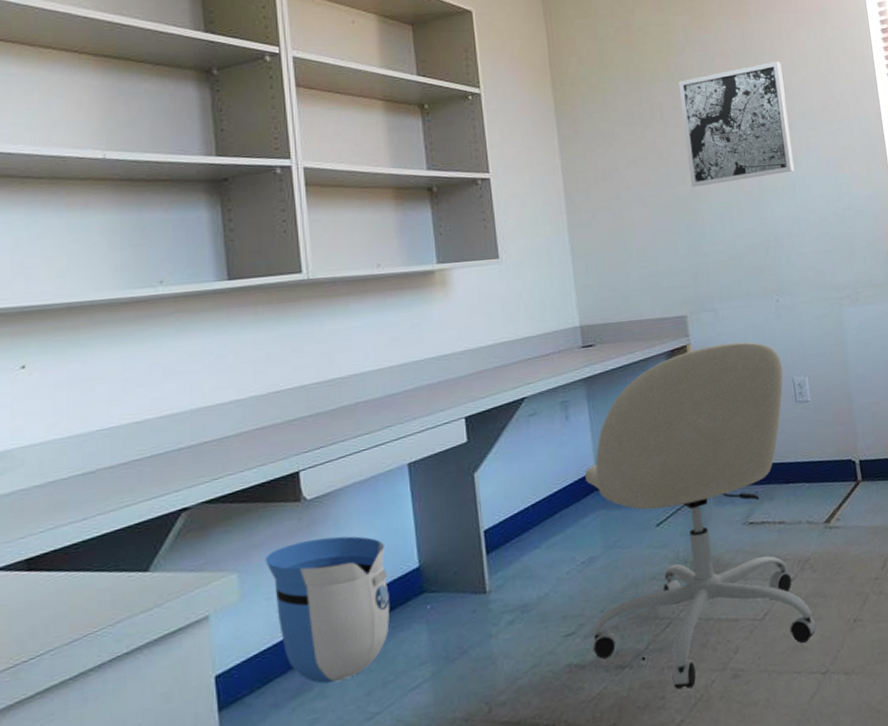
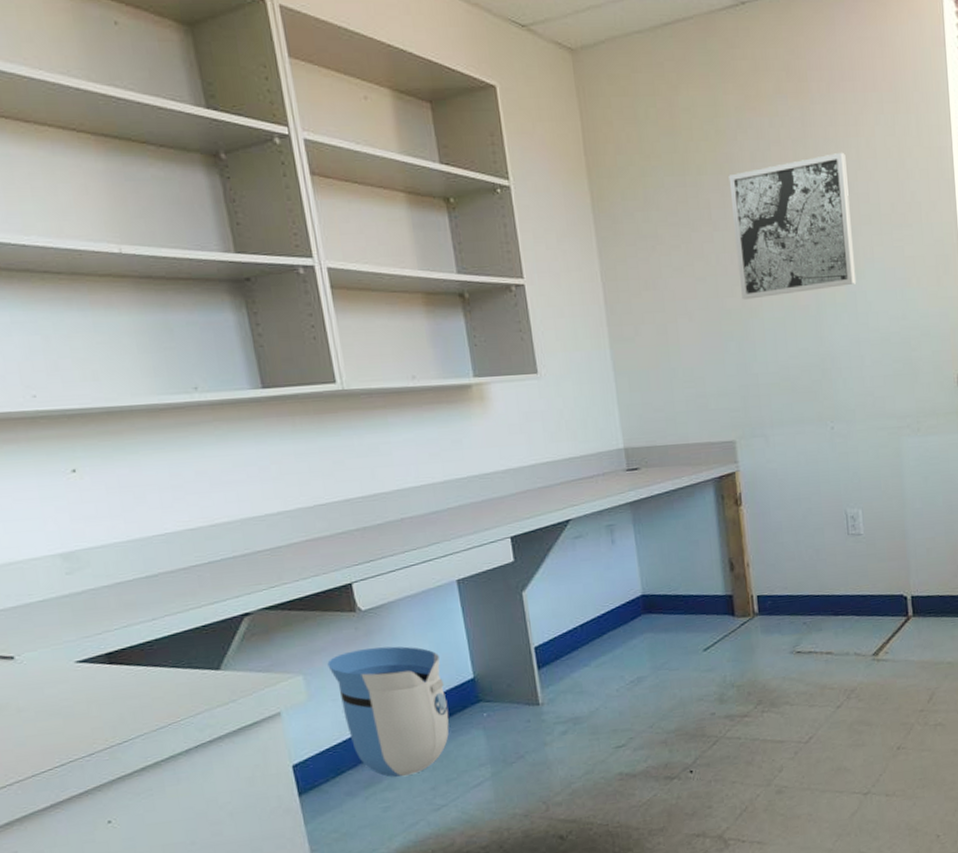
office chair: present [585,342,818,690] -> none [632,470,861,801]

